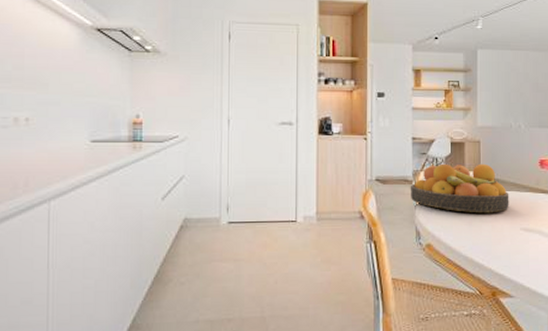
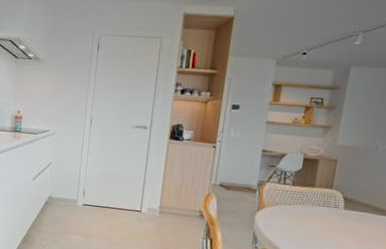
fruit bowl: present [410,163,509,213] -> none [252,177,362,231]

